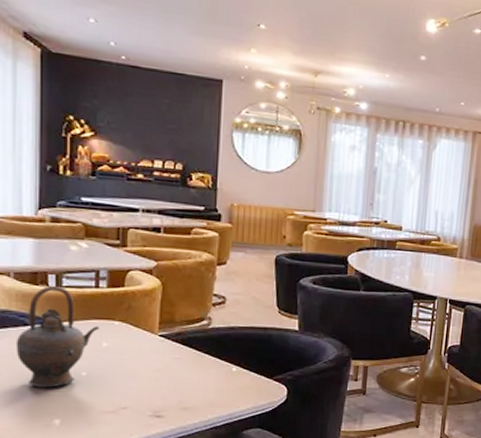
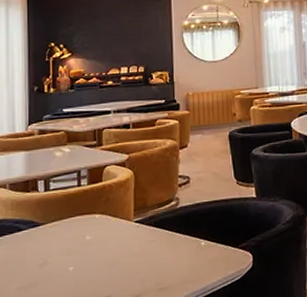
teapot: present [16,285,100,388] -> none [12,189,84,289]

